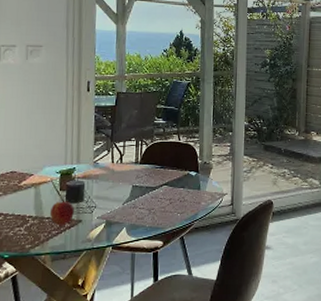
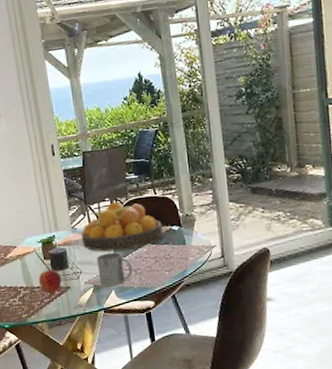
fruit bowl: none [101,142,181,189] -> present [81,201,164,252]
mug: none [113,190,147,223] -> present [96,252,132,286]

